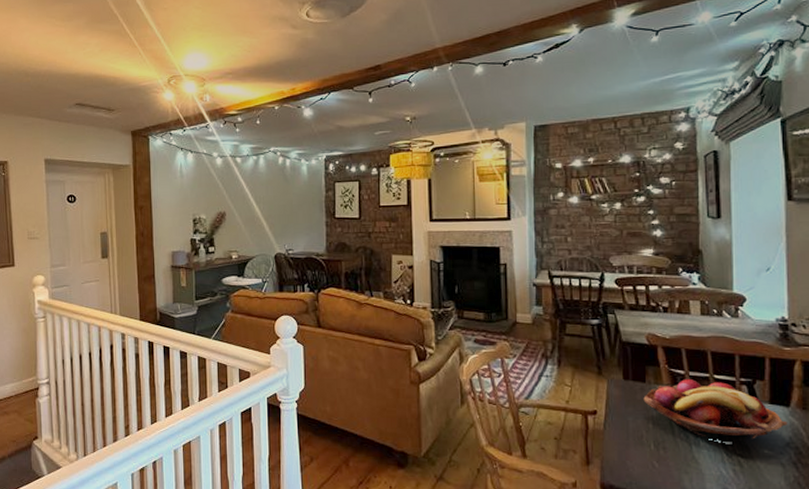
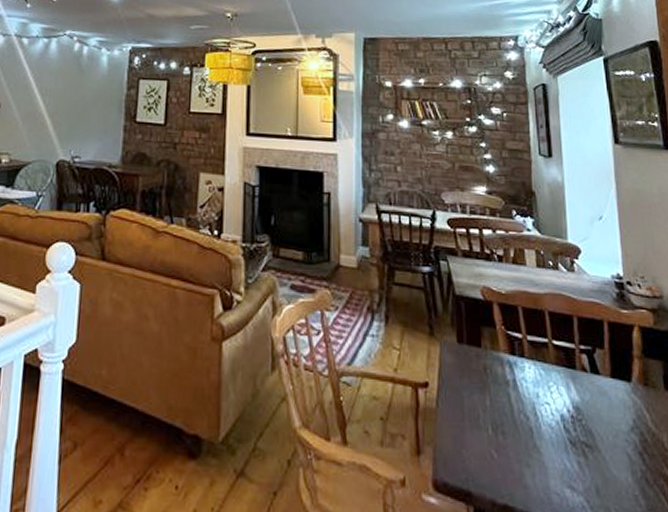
fruit basket: present [643,378,788,438] -> none [479,343,631,421]

